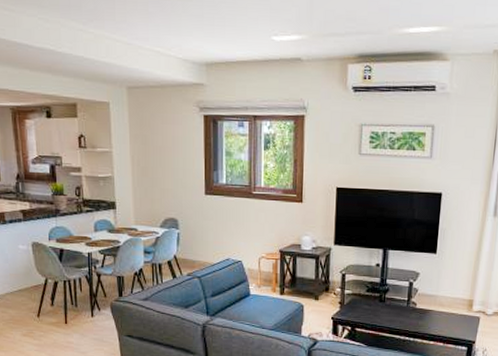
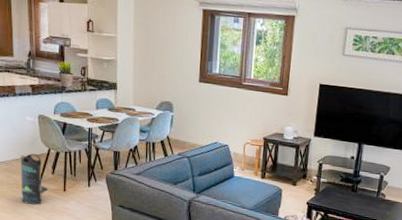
pouch: none [15,285,48,341] -> present [20,153,48,205]

